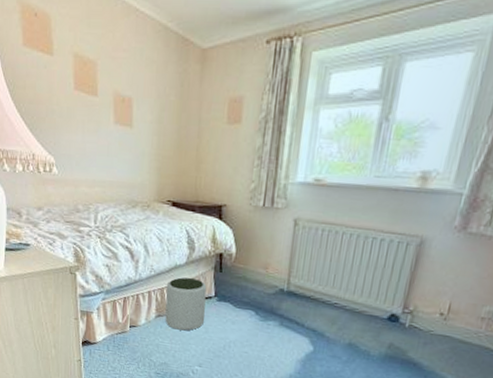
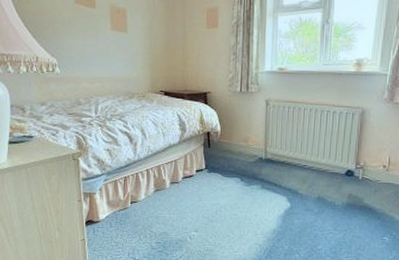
plant pot: present [165,277,207,331] -> none [162,154,198,201]

